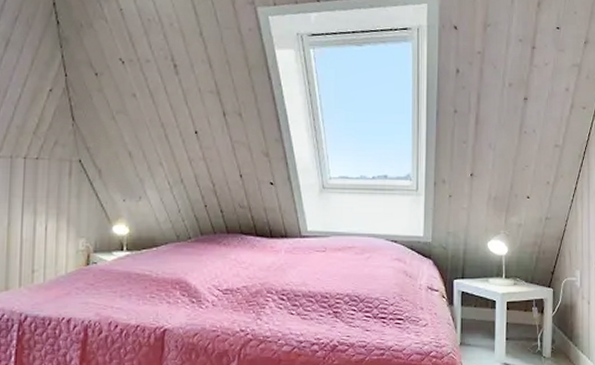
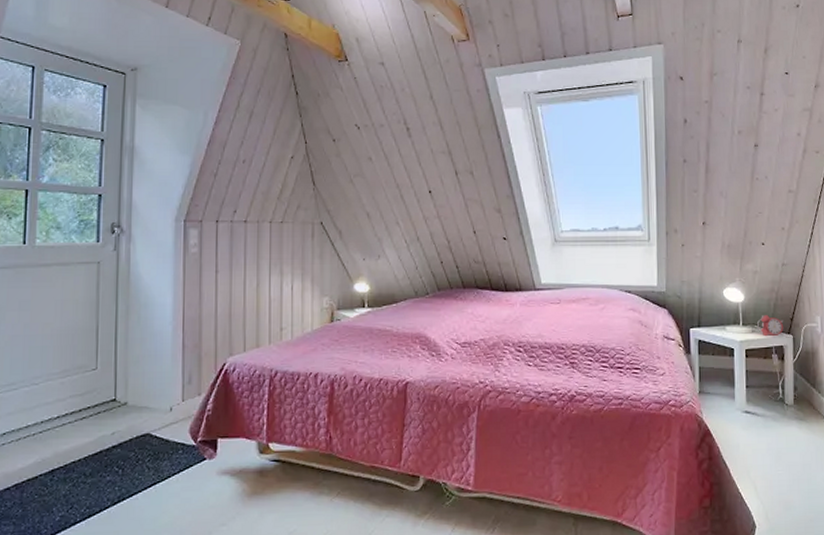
alarm clock: none [520,268,545,290] -> present [757,315,784,337]

